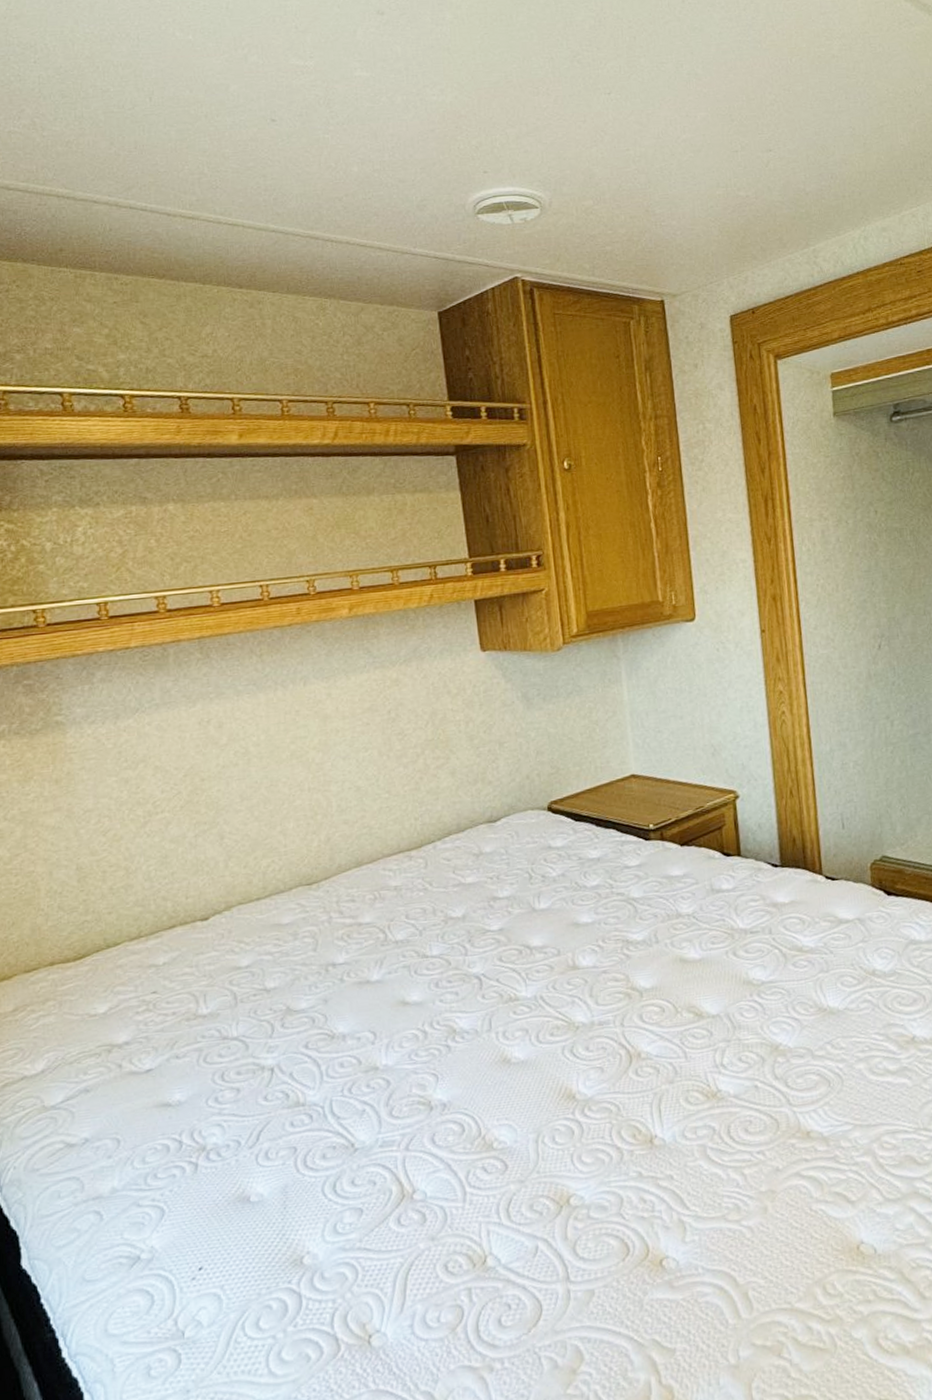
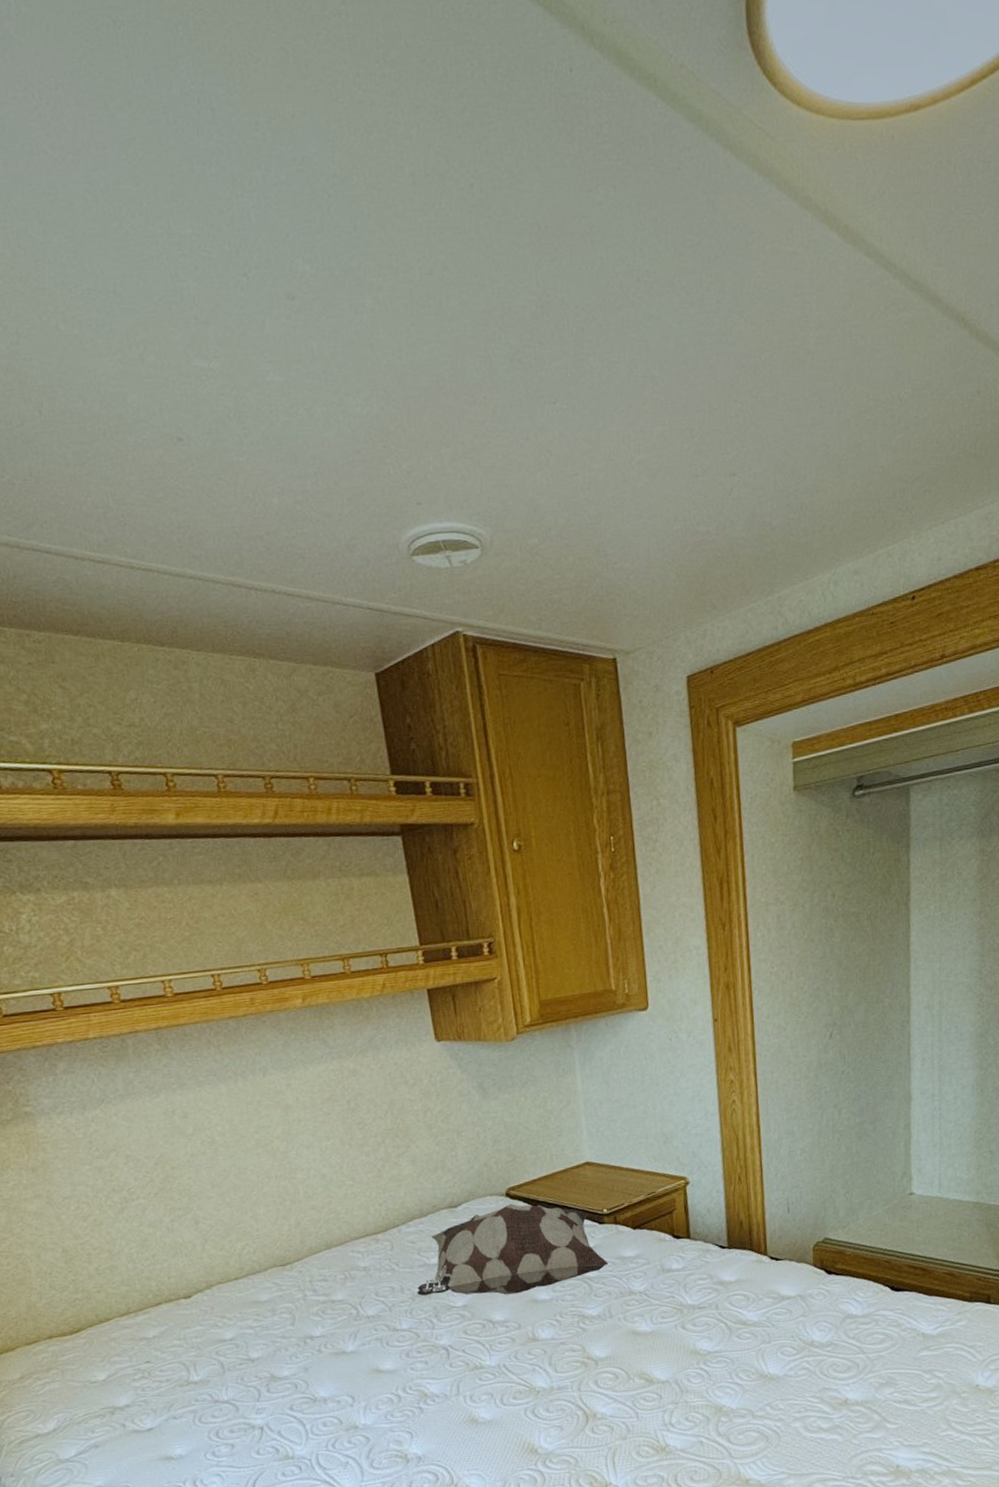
decorative pillow: none [450,818,655,918] -> present [417,1204,608,1296]

